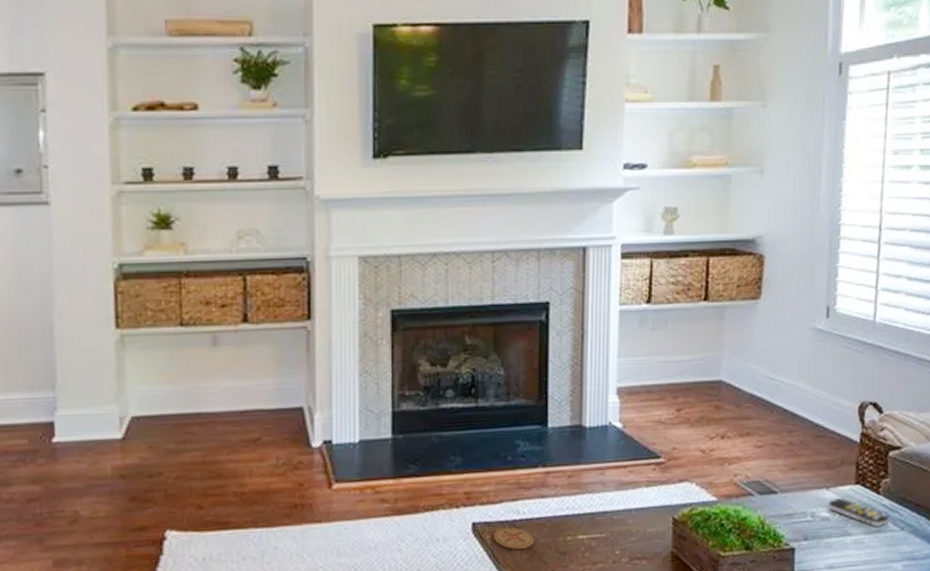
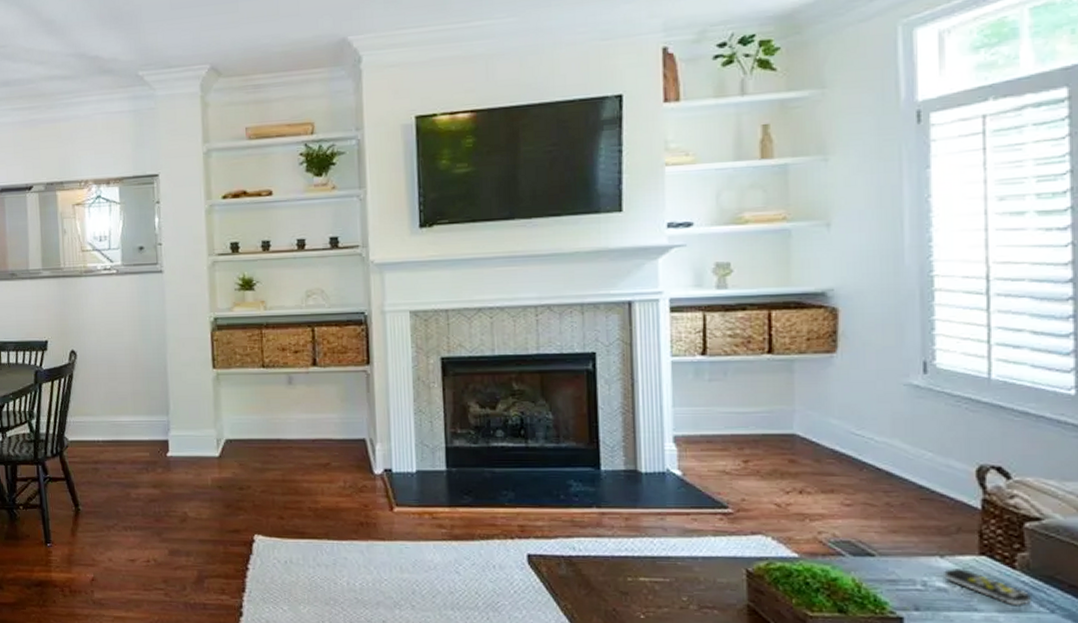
coaster: present [494,527,534,550] -> none [550,561,592,584]

